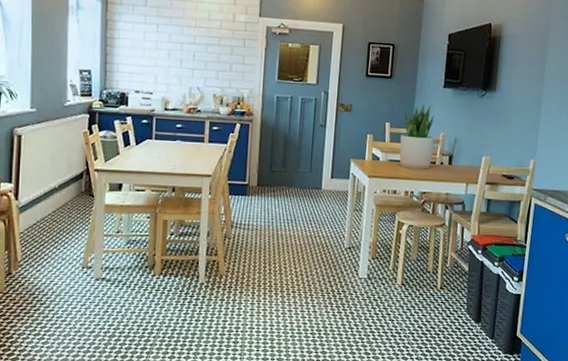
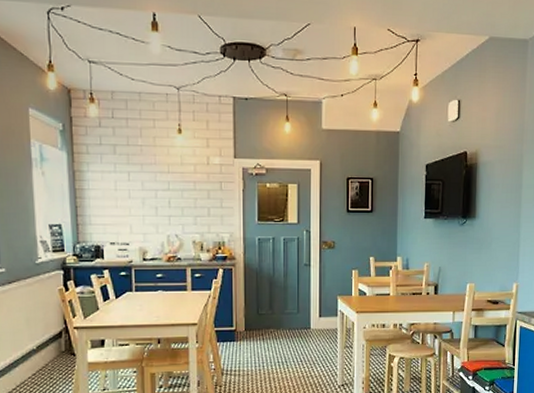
planter: present [399,104,435,171] -> none [385,236,419,302]

